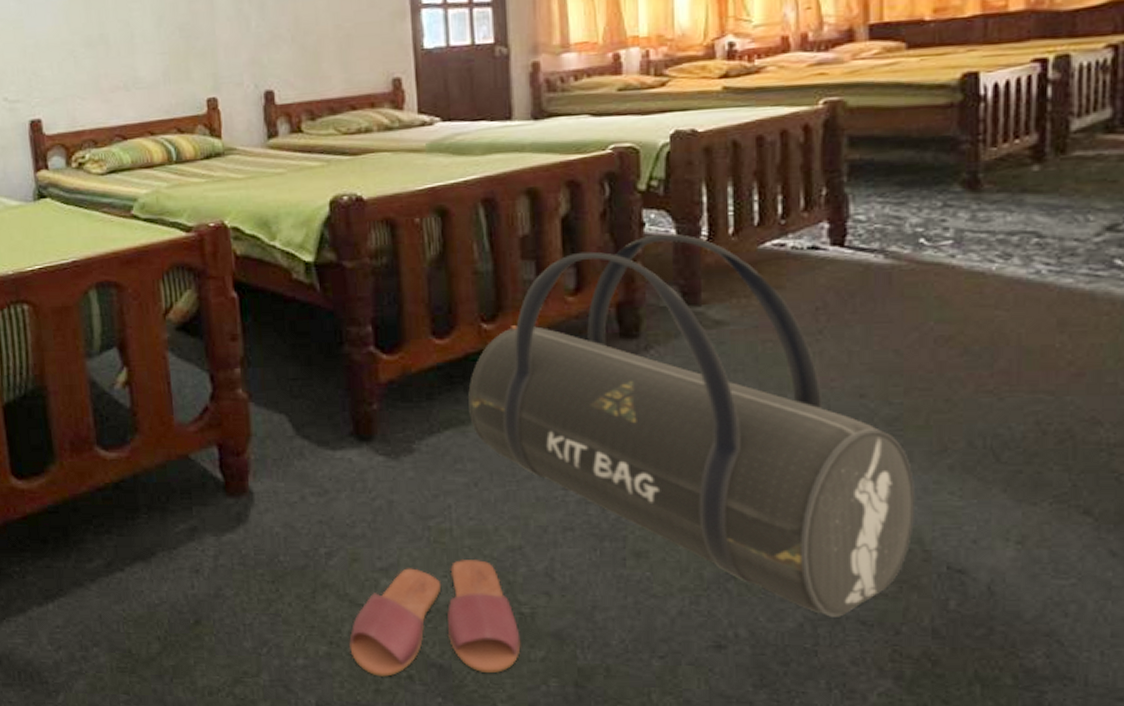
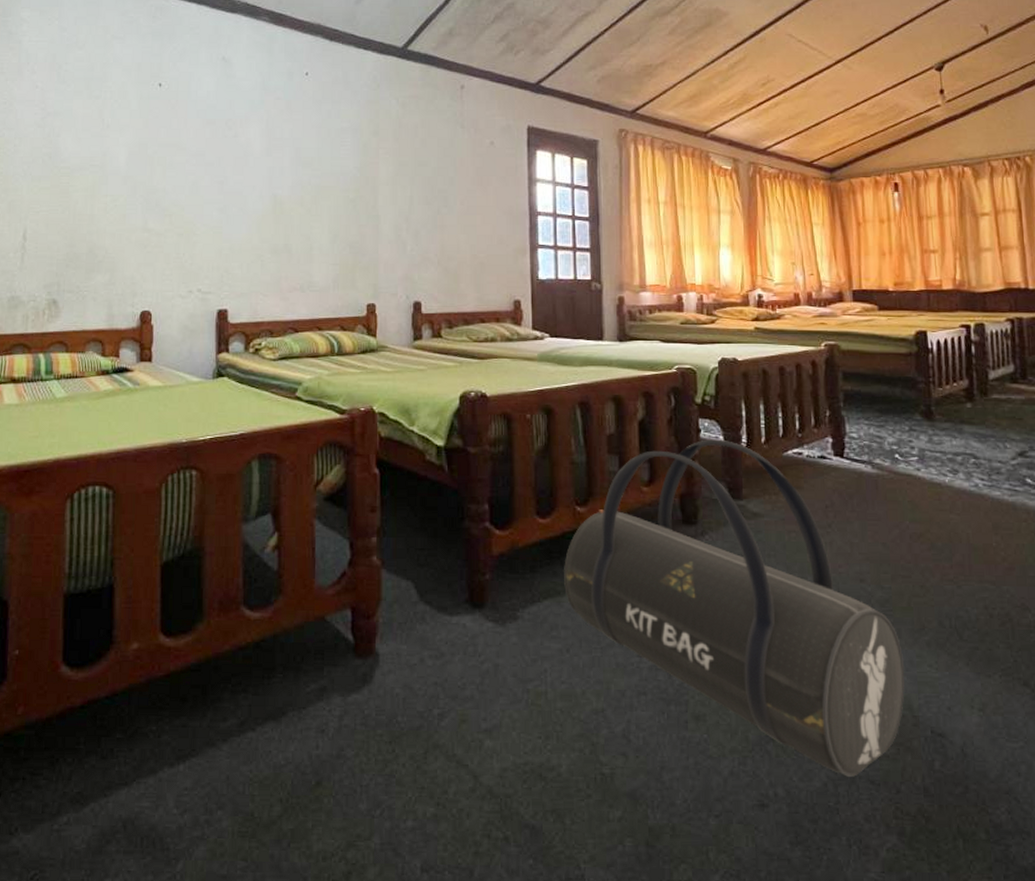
slippers: present [349,560,521,677] -> none [454,722,602,838]

